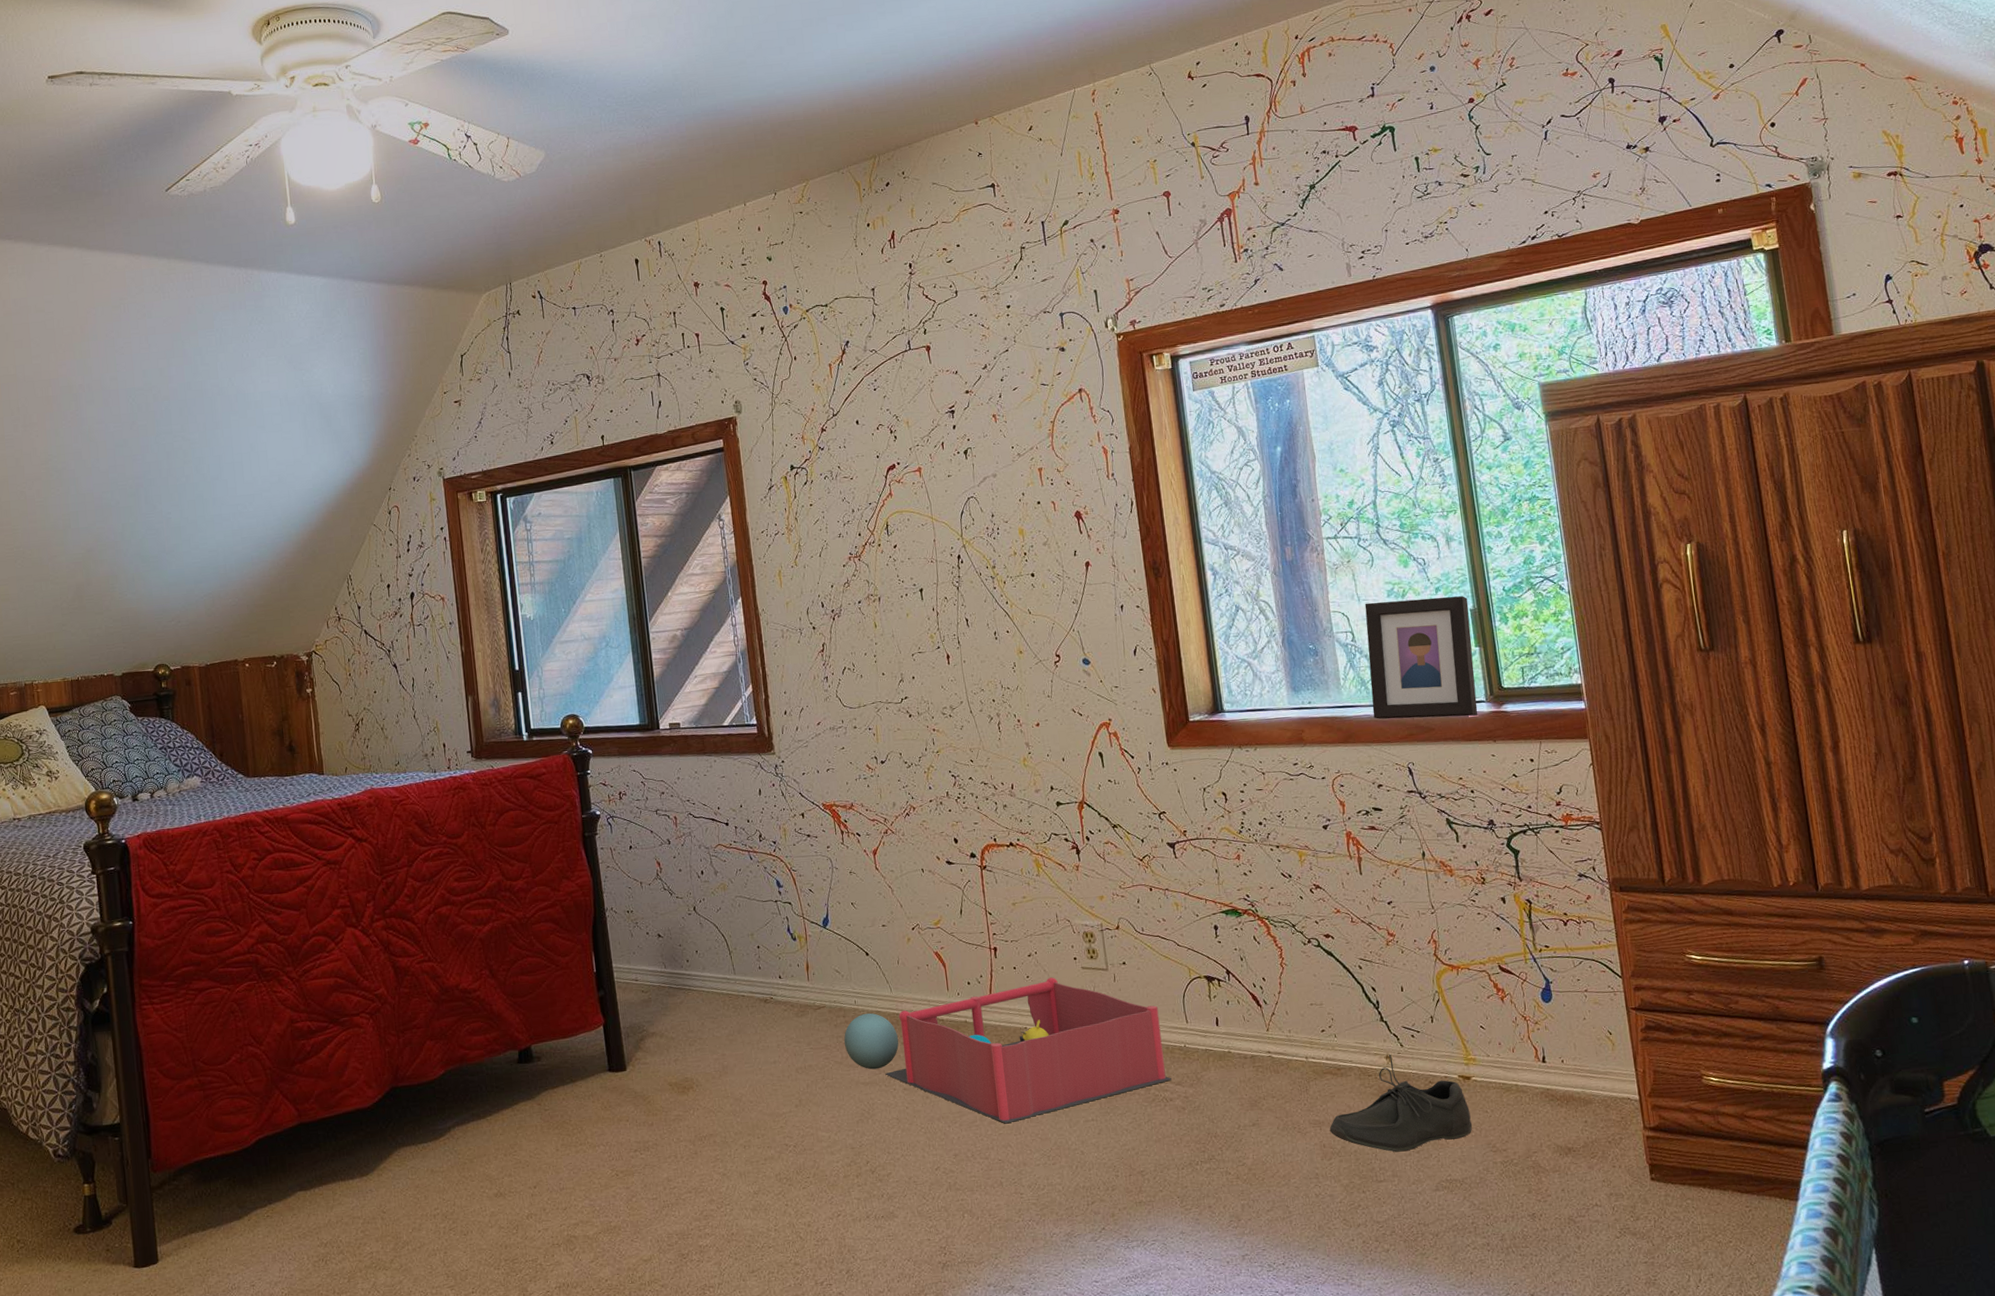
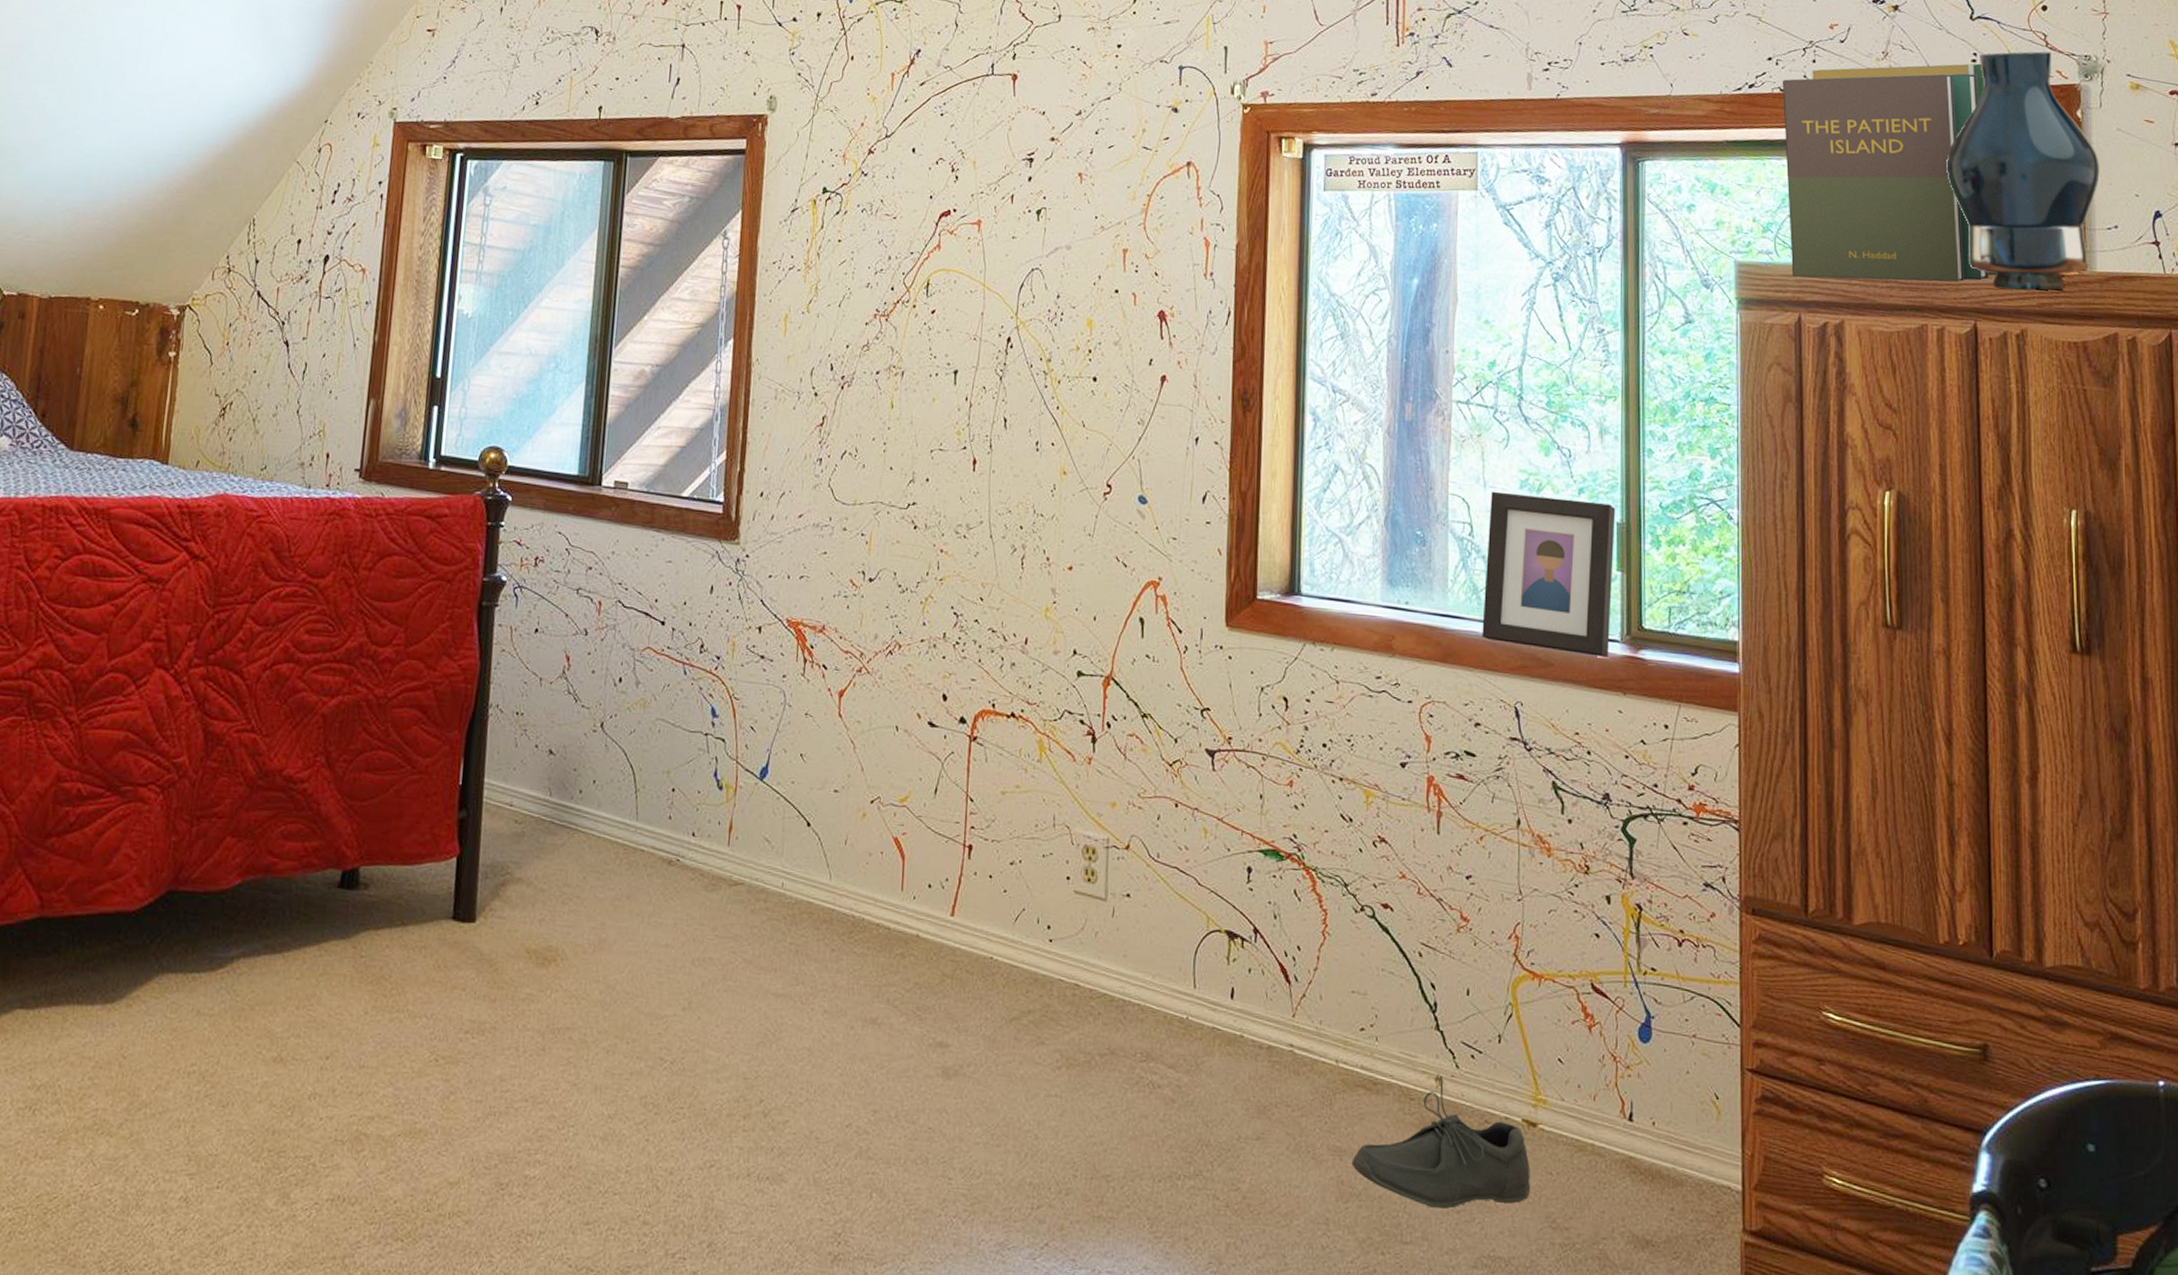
ball: present [844,1013,899,1070] -> none [758,901,830,979]
toy box: present [885,977,1172,1124] -> none [804,897,1164,1081]
books: none [1559,181,1759,386] -> present [1783,63,1997,283]
vase: none [1704,161,1836,364] -> present [1946,51,2100,291]

